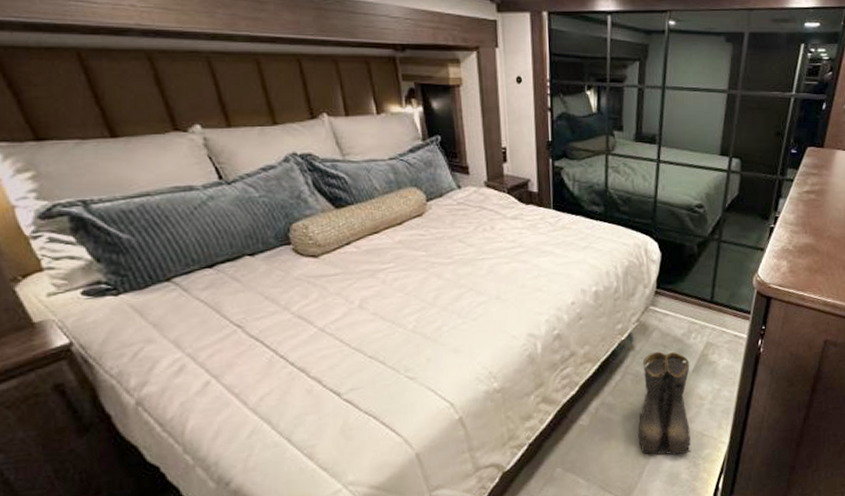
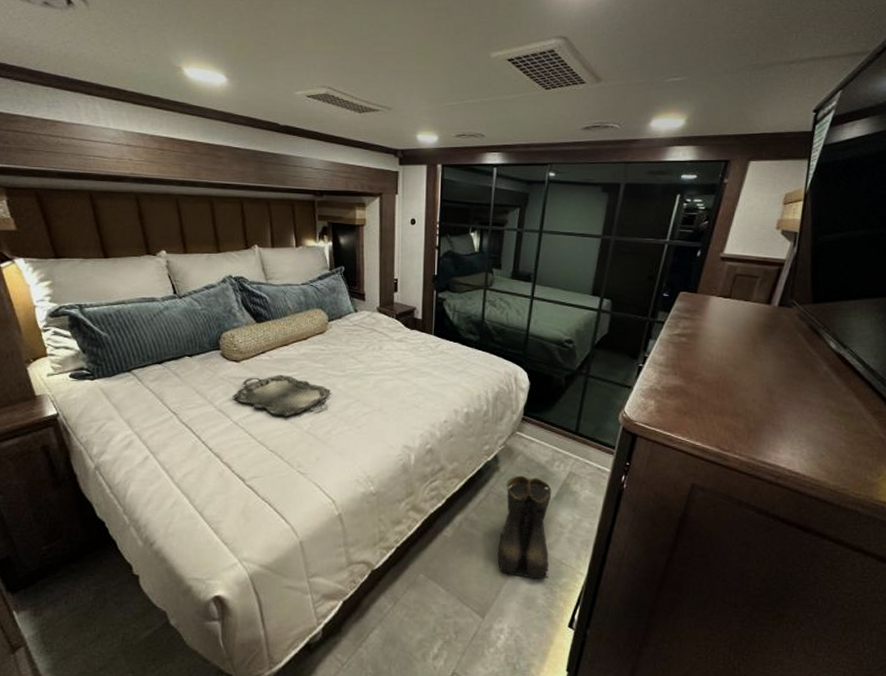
serving tray: none [313,267,437,316] -> present [232,374,331,417]

